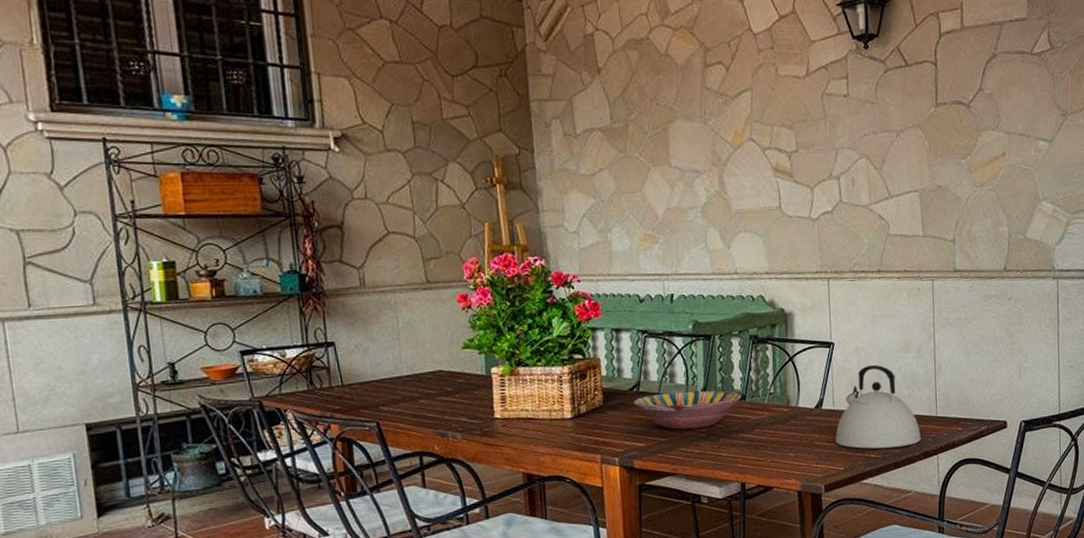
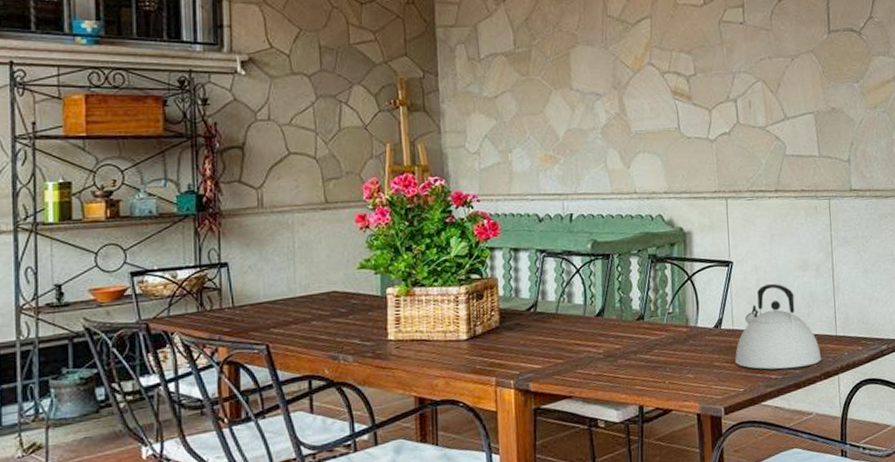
serving bowl: present [634,390,741,430] -> none [531,310,640,351]

